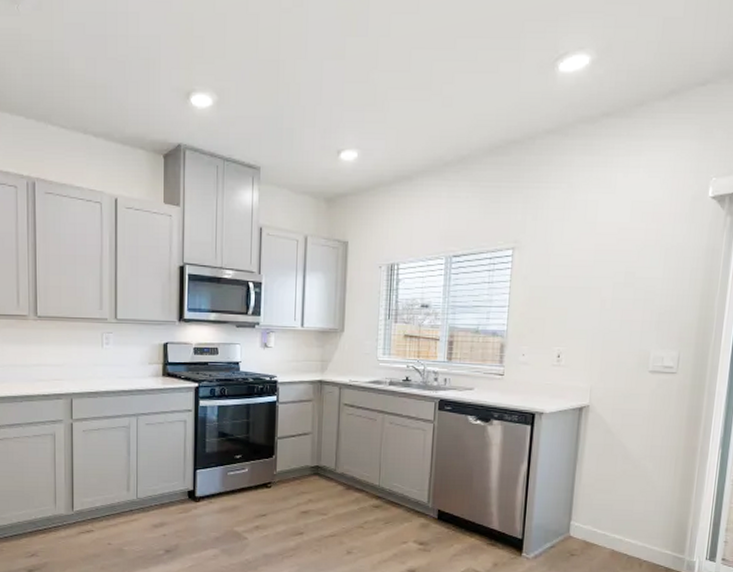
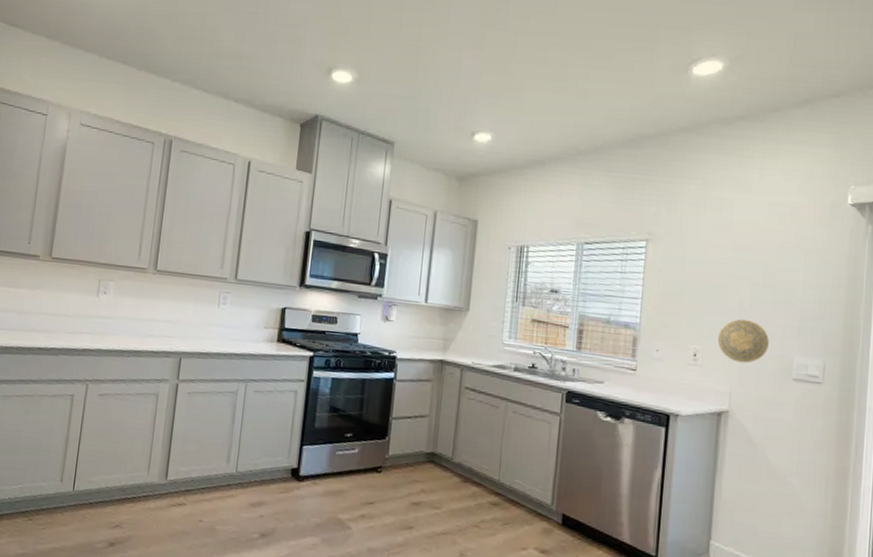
decorative plate: none [580,319,628,360] -> present [717,319,769,363]

